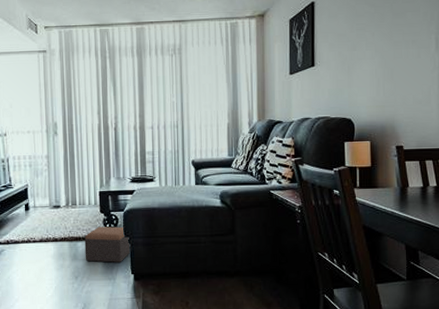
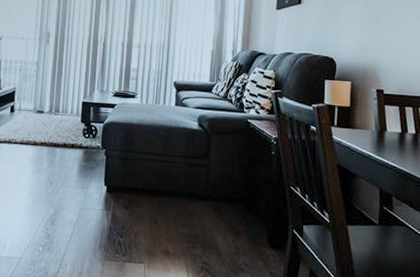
footstool: present [84,226,132,263] -> none [61,136,108,173]

